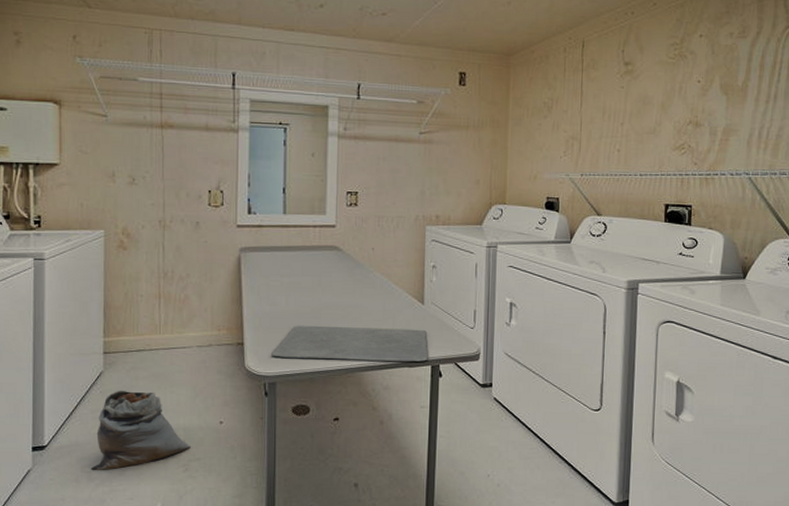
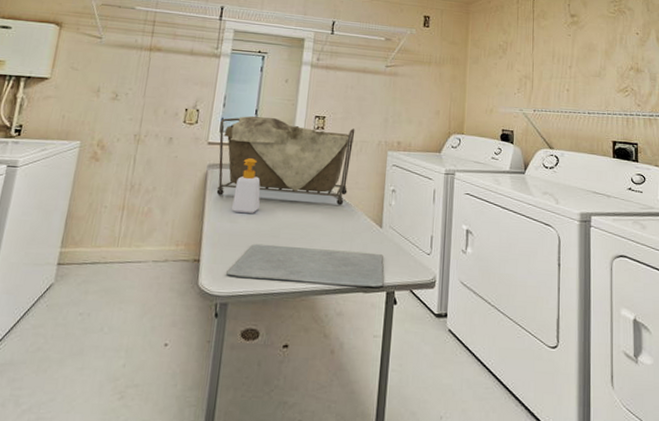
burlap sack: present [91,390,190,470] -> none [21,304,131,394]
laundry basket: none [247,194,391,284] -> present [216,115,355,205]
soap bottle: none [270,240,298,295] -> present [232,158,261,213]

